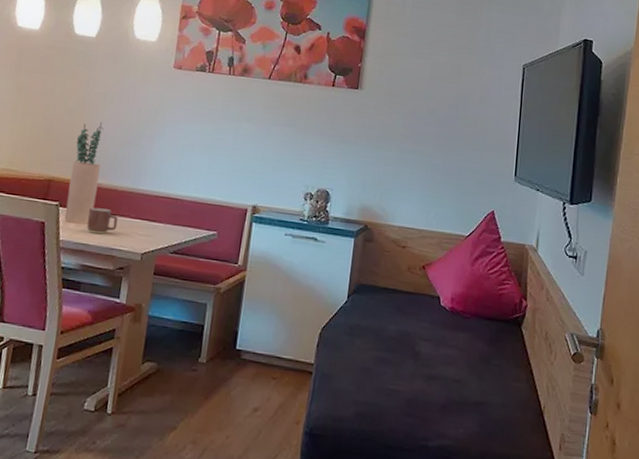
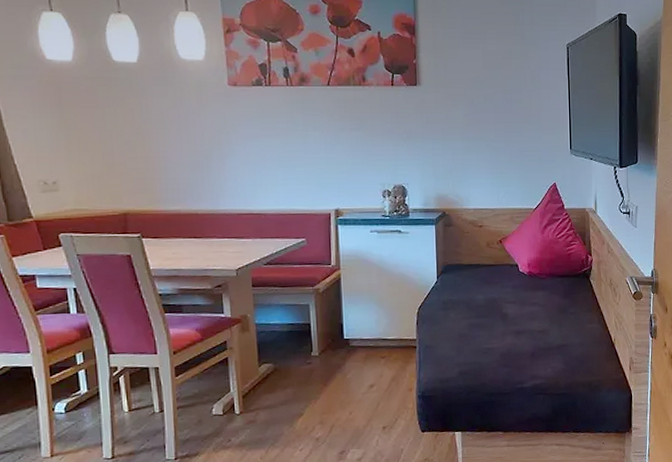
vase: present [64,122,104,225] -> none [144,150,178,253]
mug: present [86,207,118,234] -> none [173,233,206,258]

